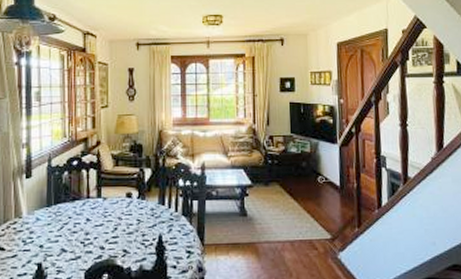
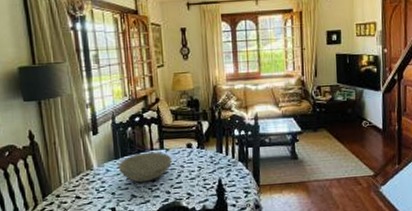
bowl: none [49,200,108,235] -> present [118,152,172,183]

